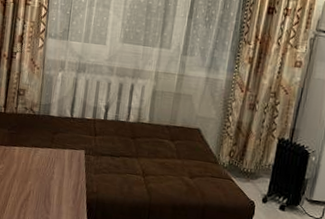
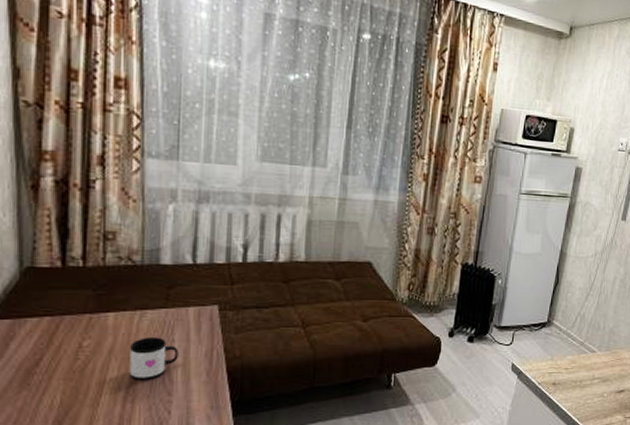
mug: none [24,168,56,200] -> present [129,337,179,380]

